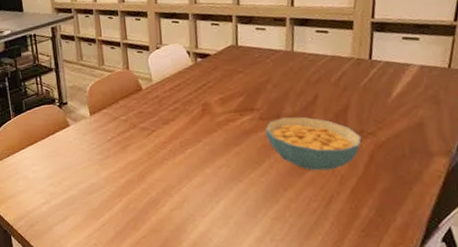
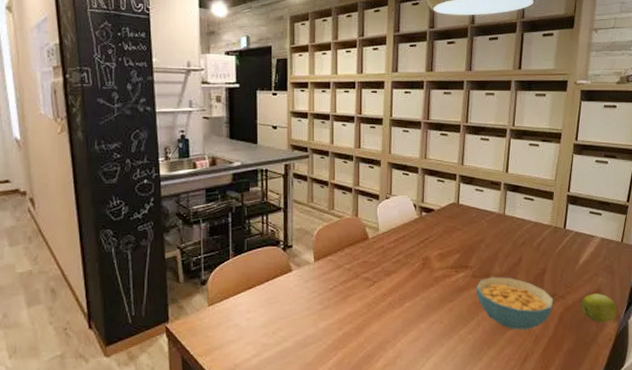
apple: none [396,127,448,159] -> present [580,293,618,323]

